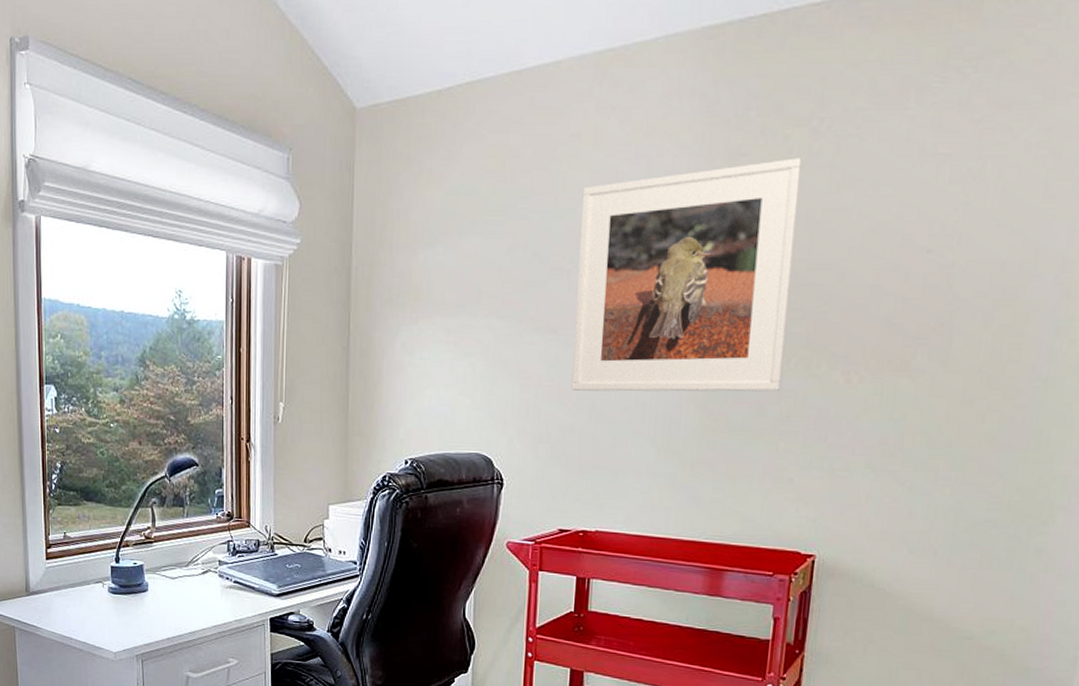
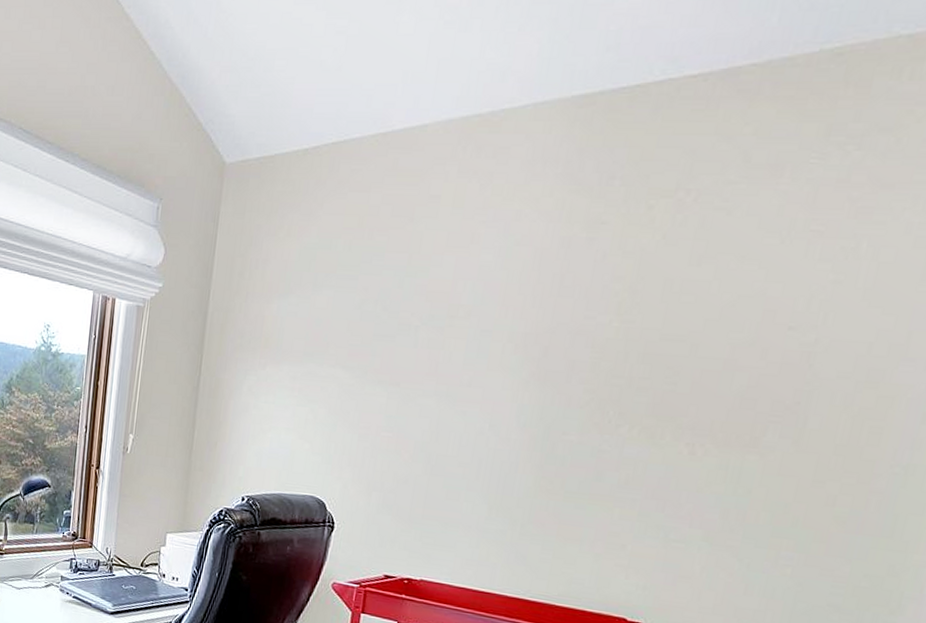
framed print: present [571,158,802,392] -> none [409,228,664,459]

